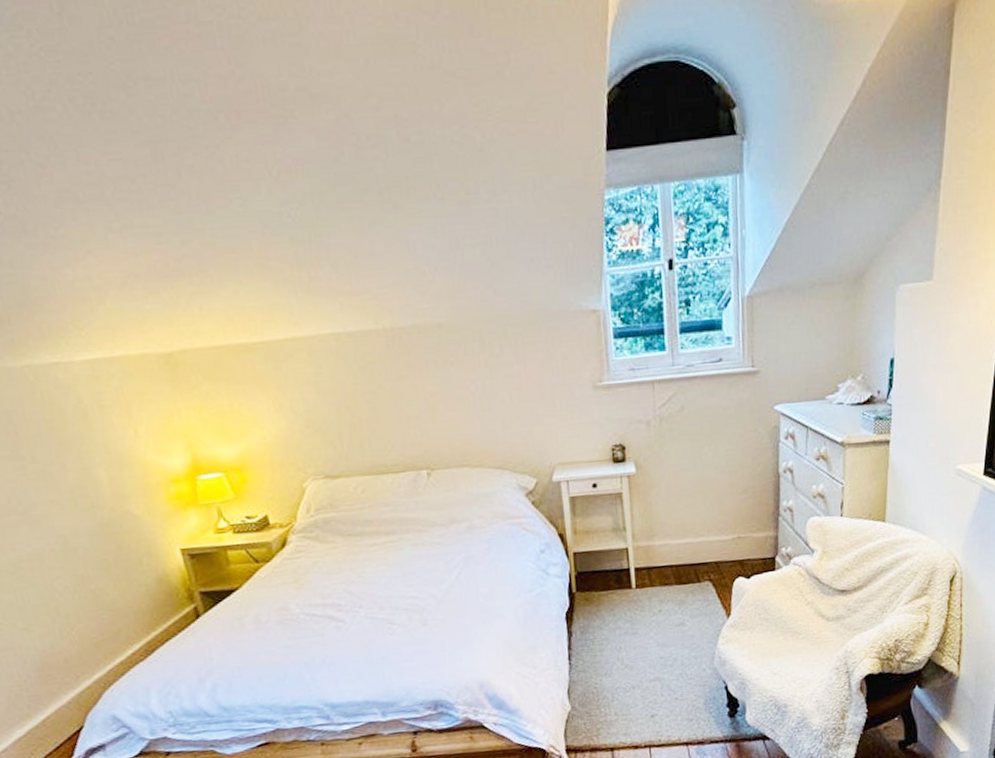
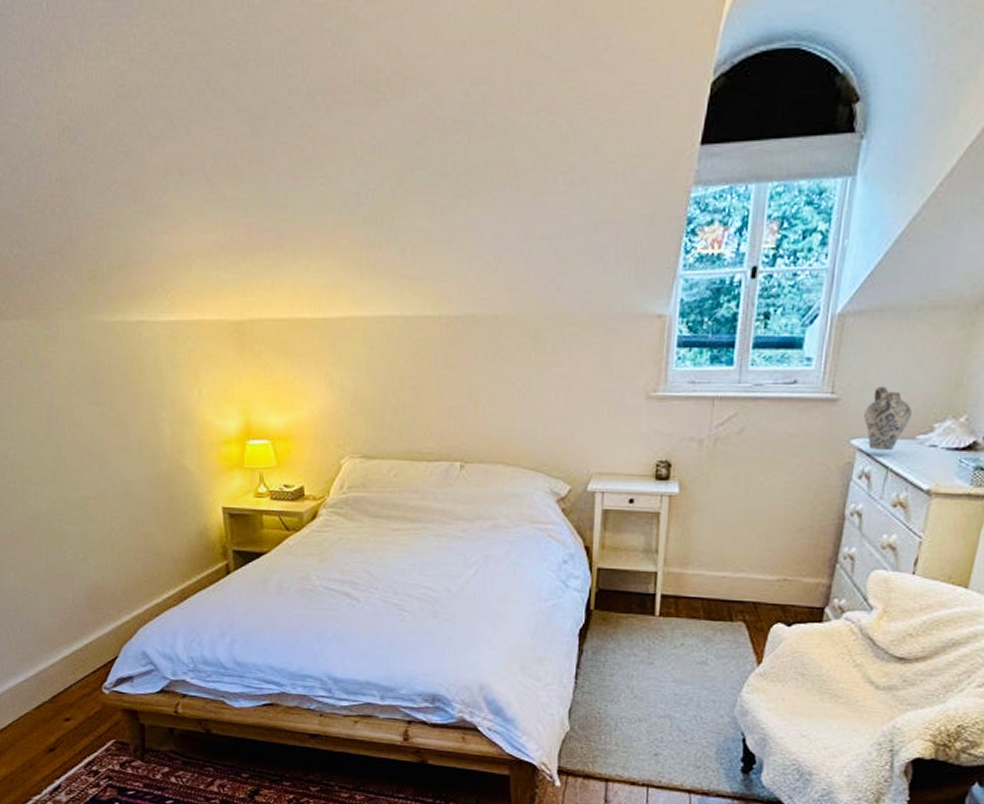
ceramic jug: none [782,356,819,413] -> present [864,386,912,451]

